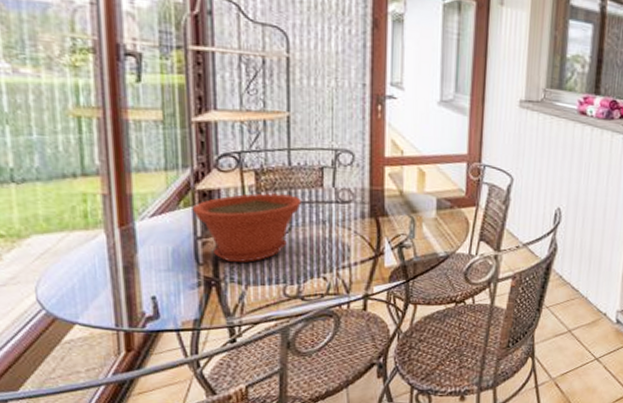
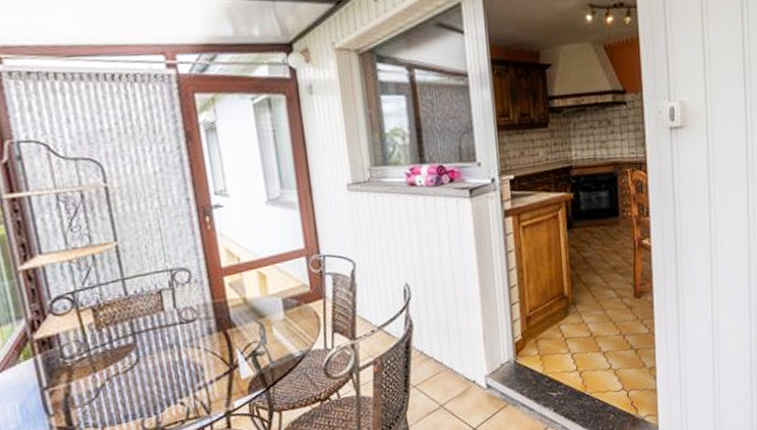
plant pot: present [192,193,302,263] -> none [33,324,146,407]

